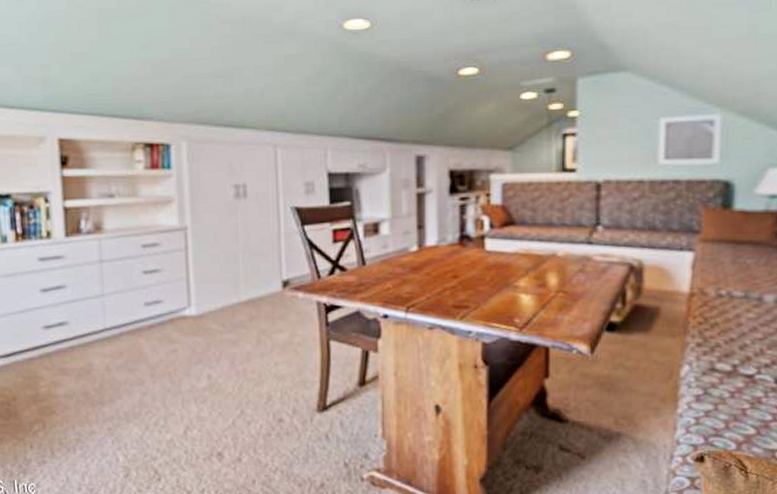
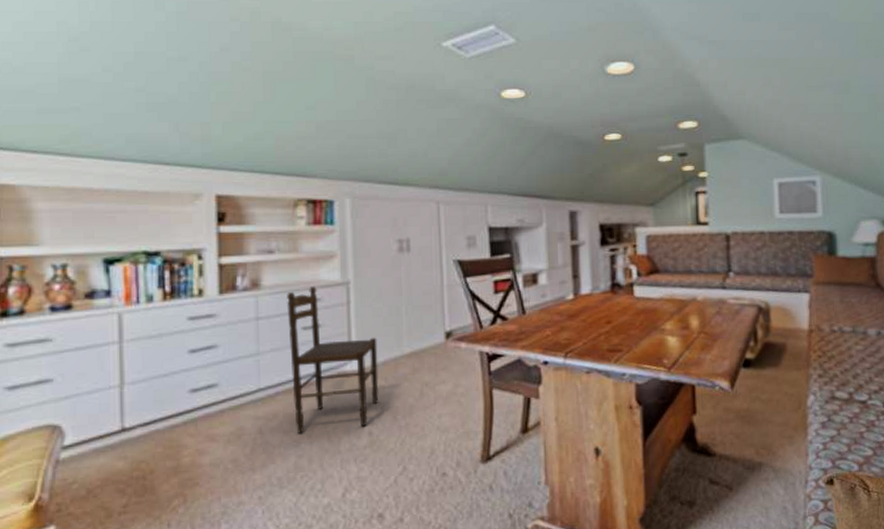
chair: none [128,231,217,372] -> present [287,286,379,433]

